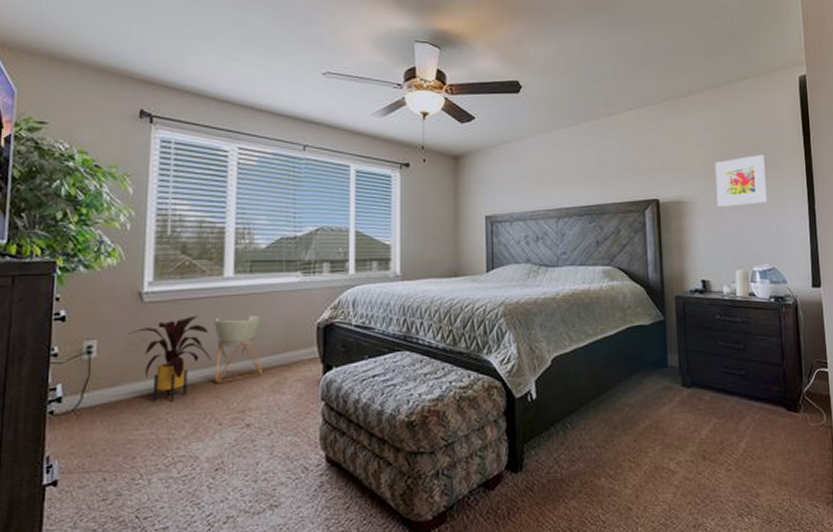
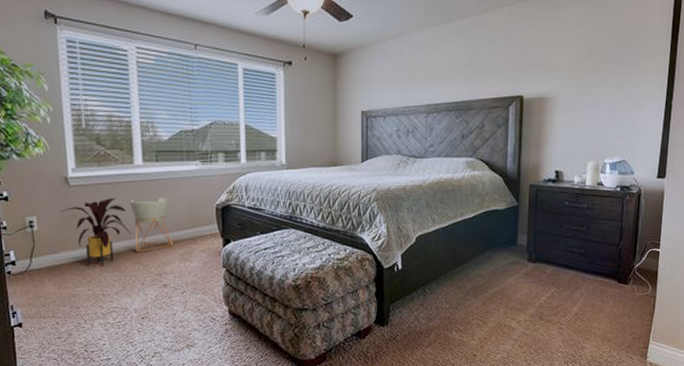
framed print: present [714,154,767,207] -> none [578,51,630,103]

